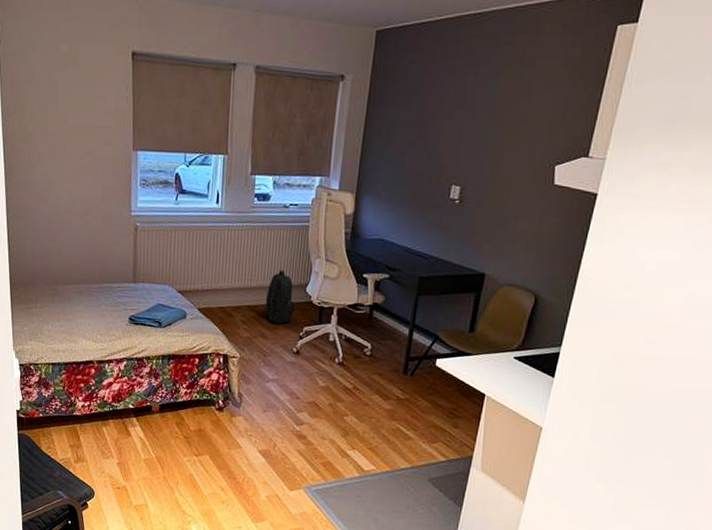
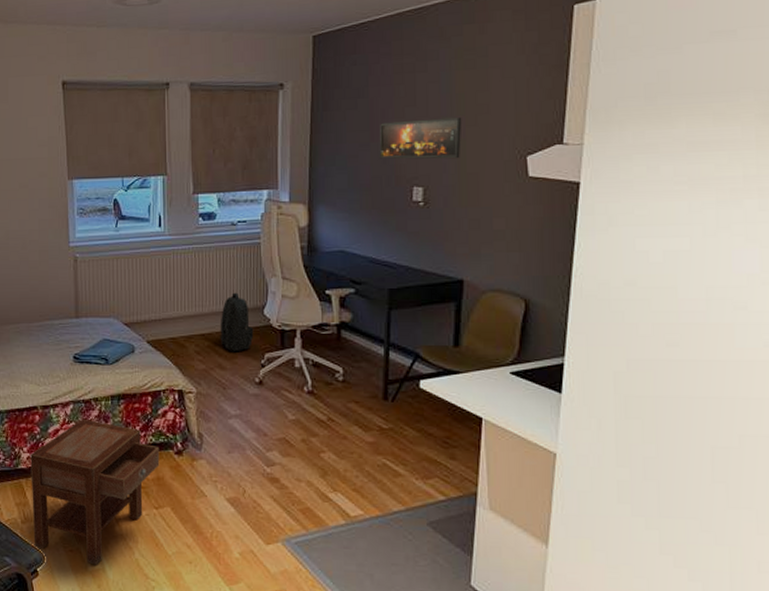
nightstand: none [84,374,203,501] -> present [30,418,160,565]
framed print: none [424,122,503,163] -> present [379,117,462,159]

